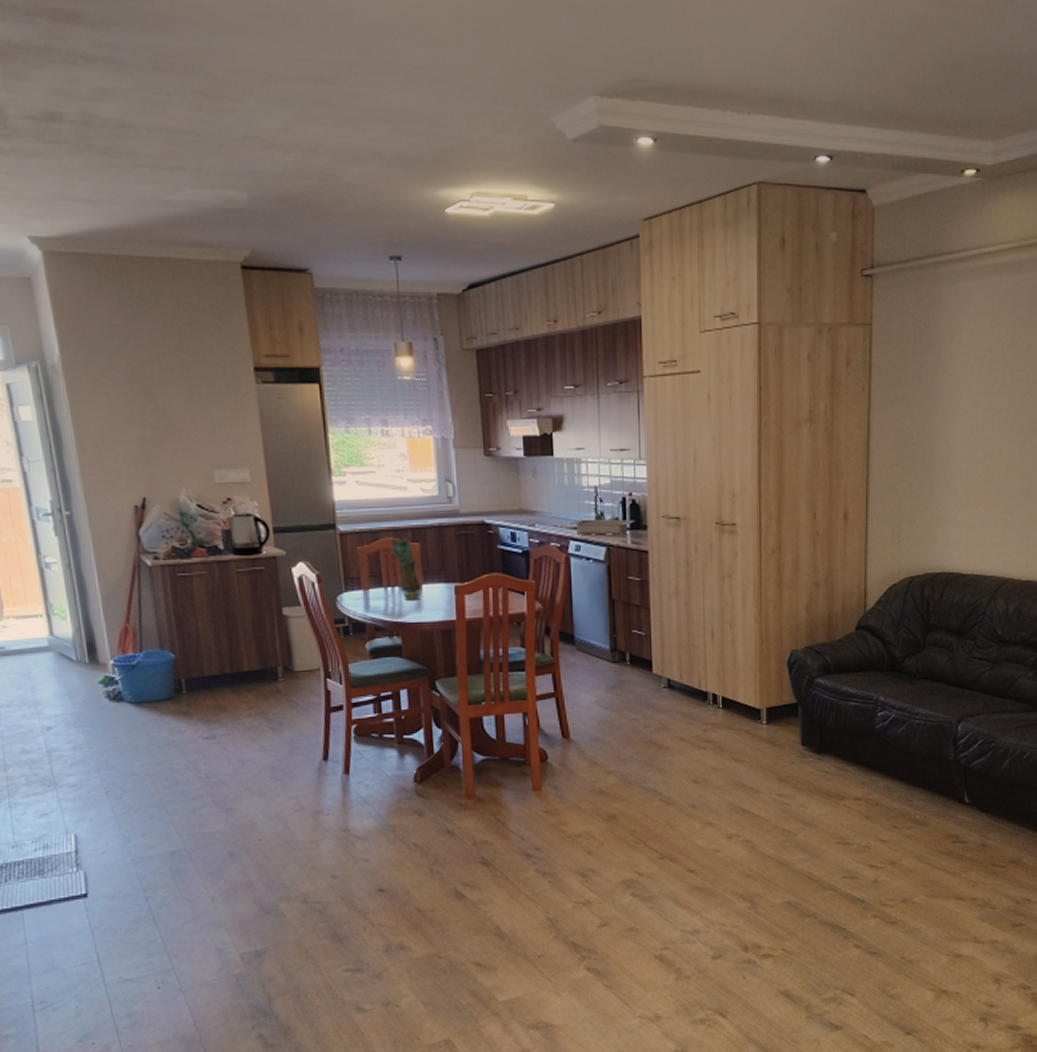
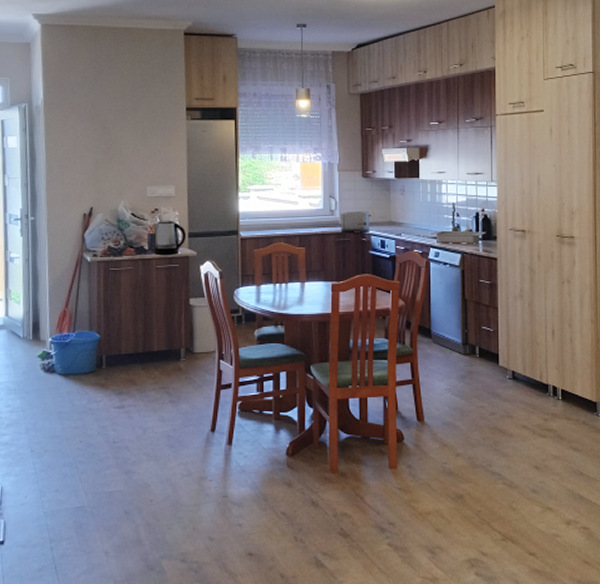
vase: present [390,536,423,600] -> none [280,241,305,295]
toaster: none [460,497,498,525] -> present [341,211,372,234]

